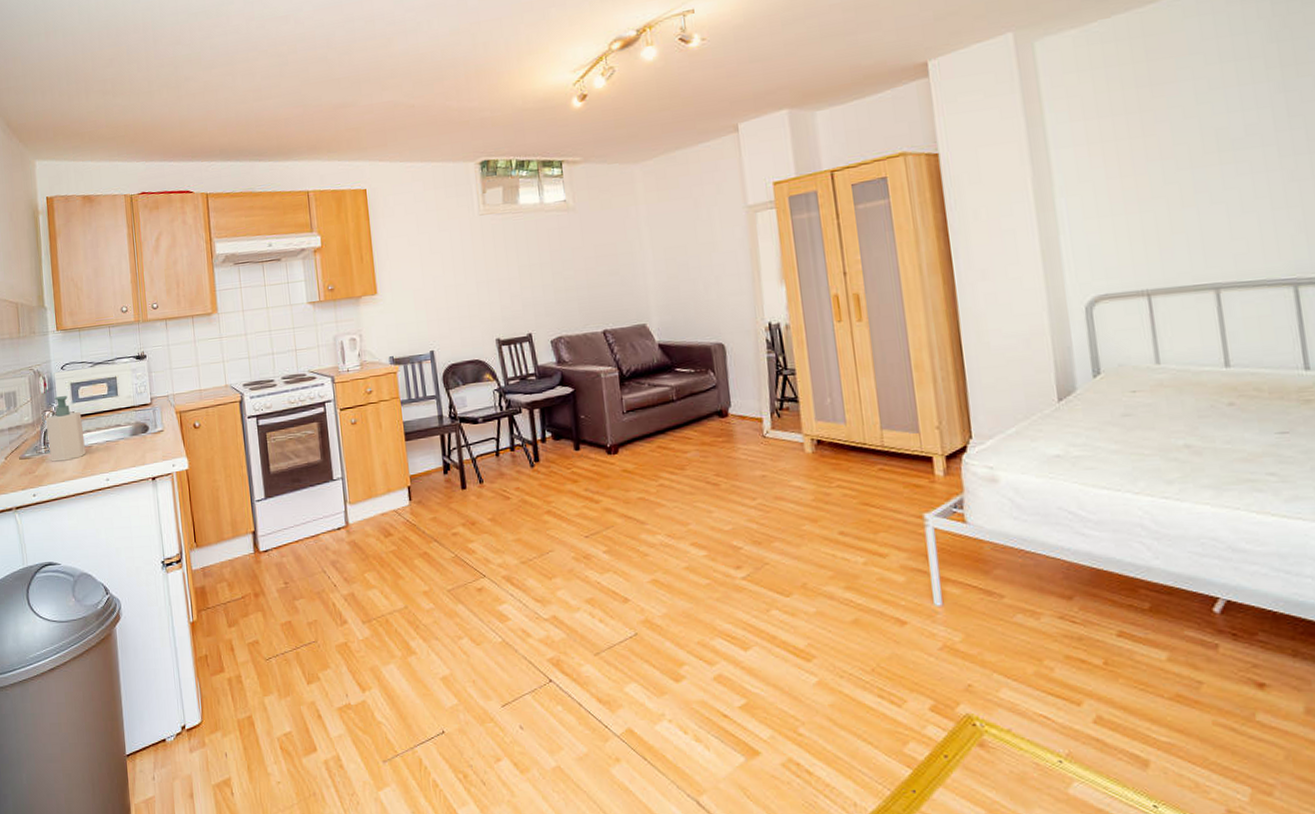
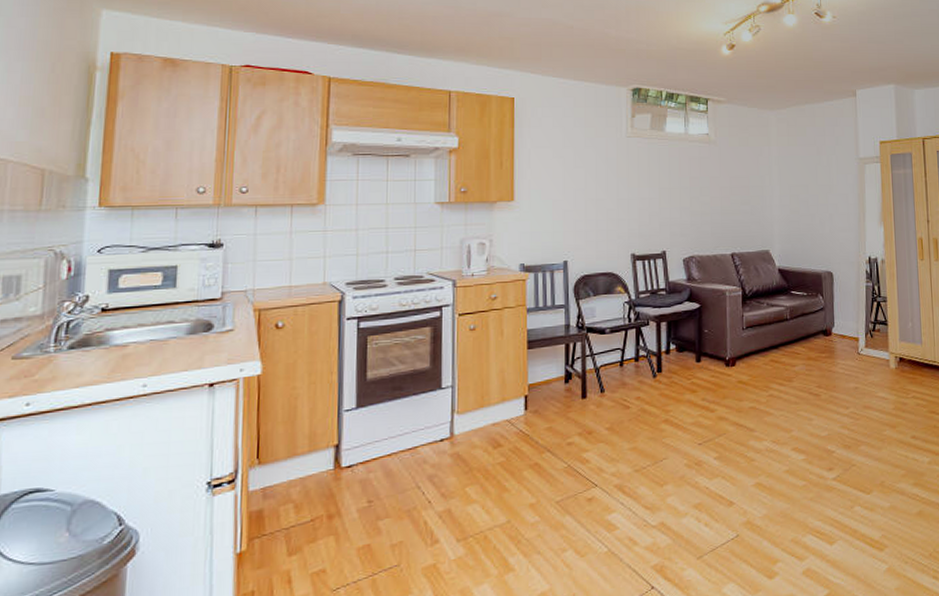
soap bottle: present [45,396,86,462] -> none [61,284,119,363]

